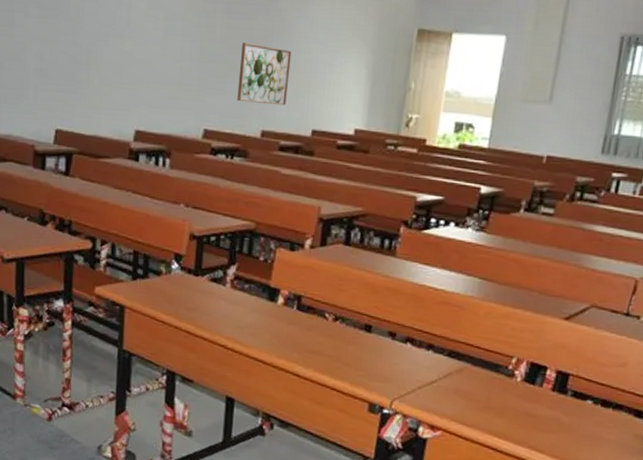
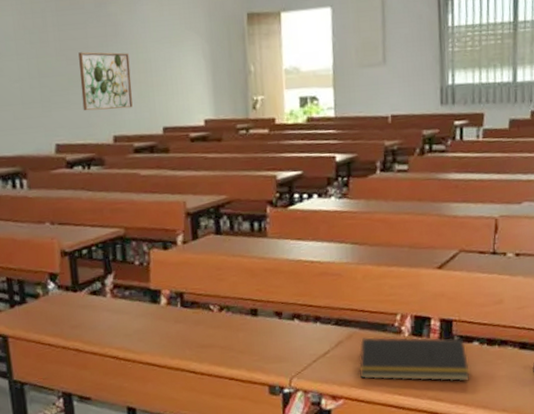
notepad: none [462,373,579,438] -> present [359,337,470,382]

